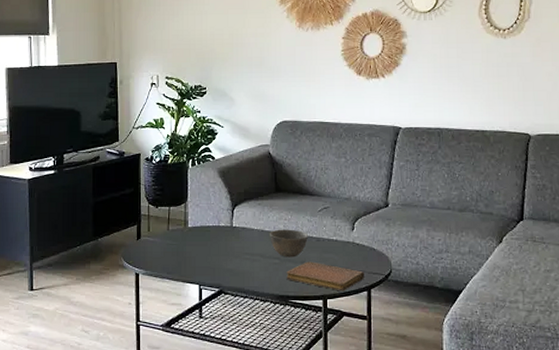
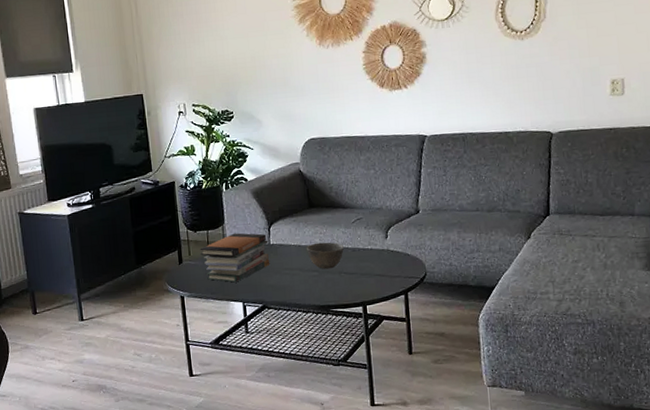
book stack: none [160,212,231,264] -> present [200,233,270,283]
notebook: present [286,261,364,292] -> none [325,271,401,297]

